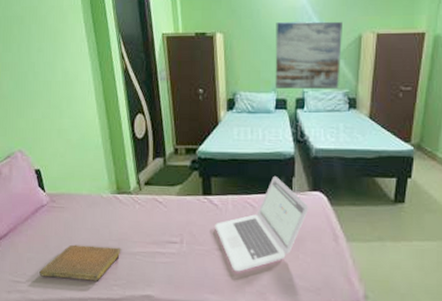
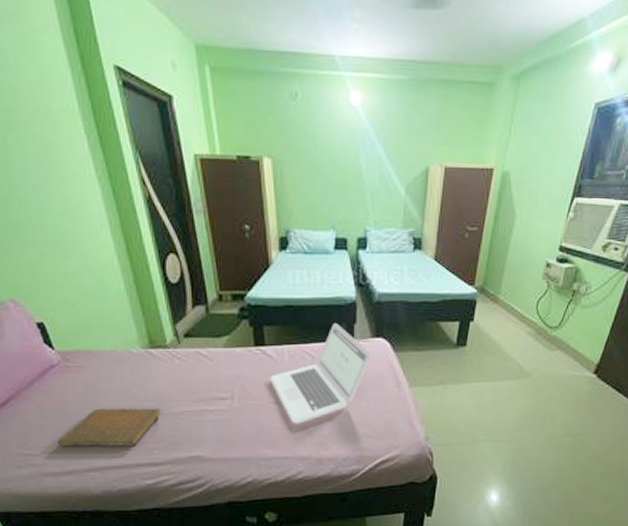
wall art: present [275,21,342,89] -> none [333,148,409,228]

